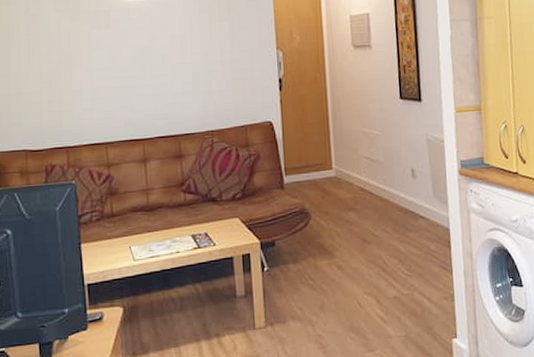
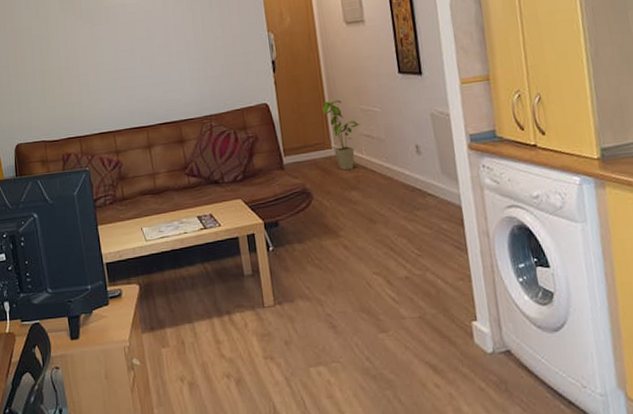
house plant: none [325,121,362,192] -> present [321,100,361,171]

